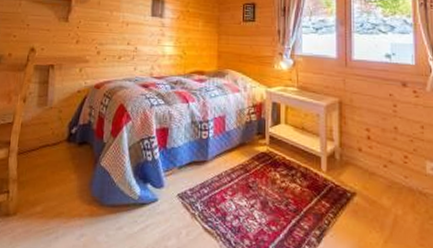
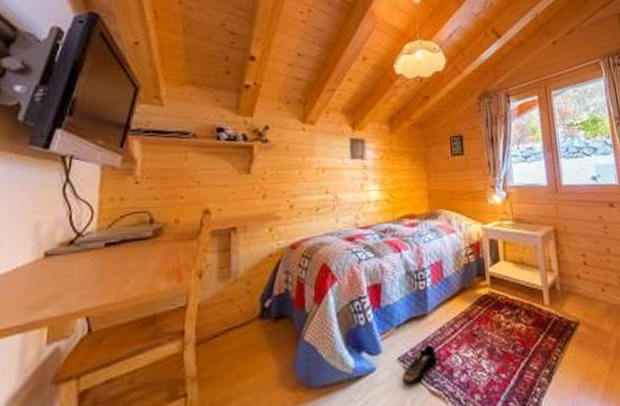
shoe: none [179,188,213,220] -> present [401,345,437,385]

